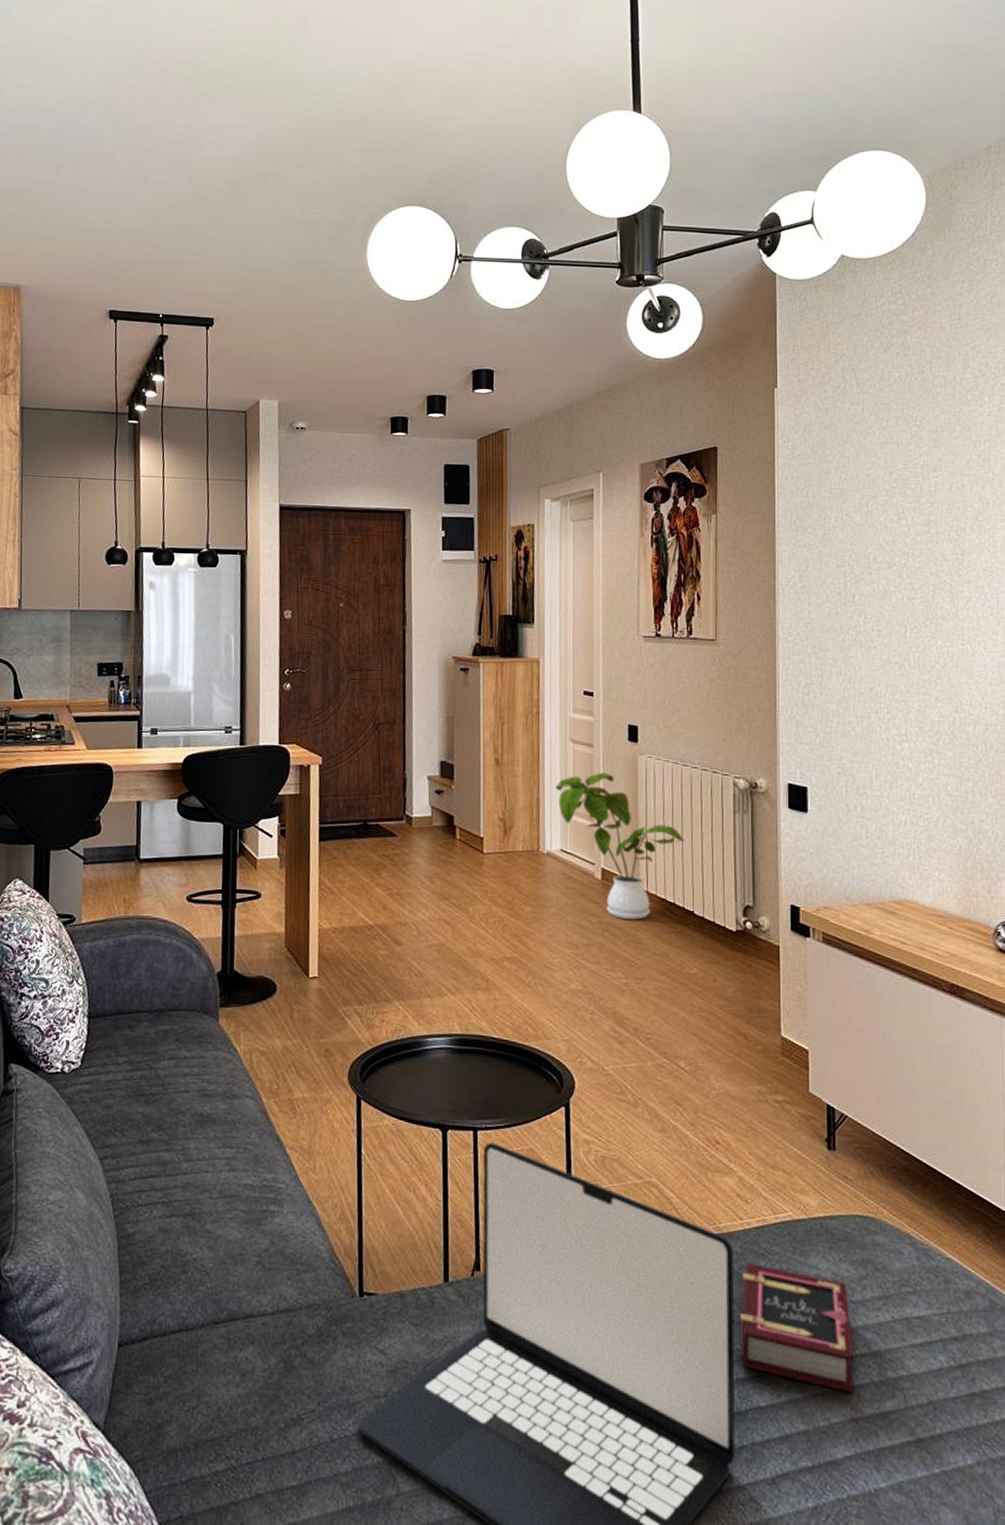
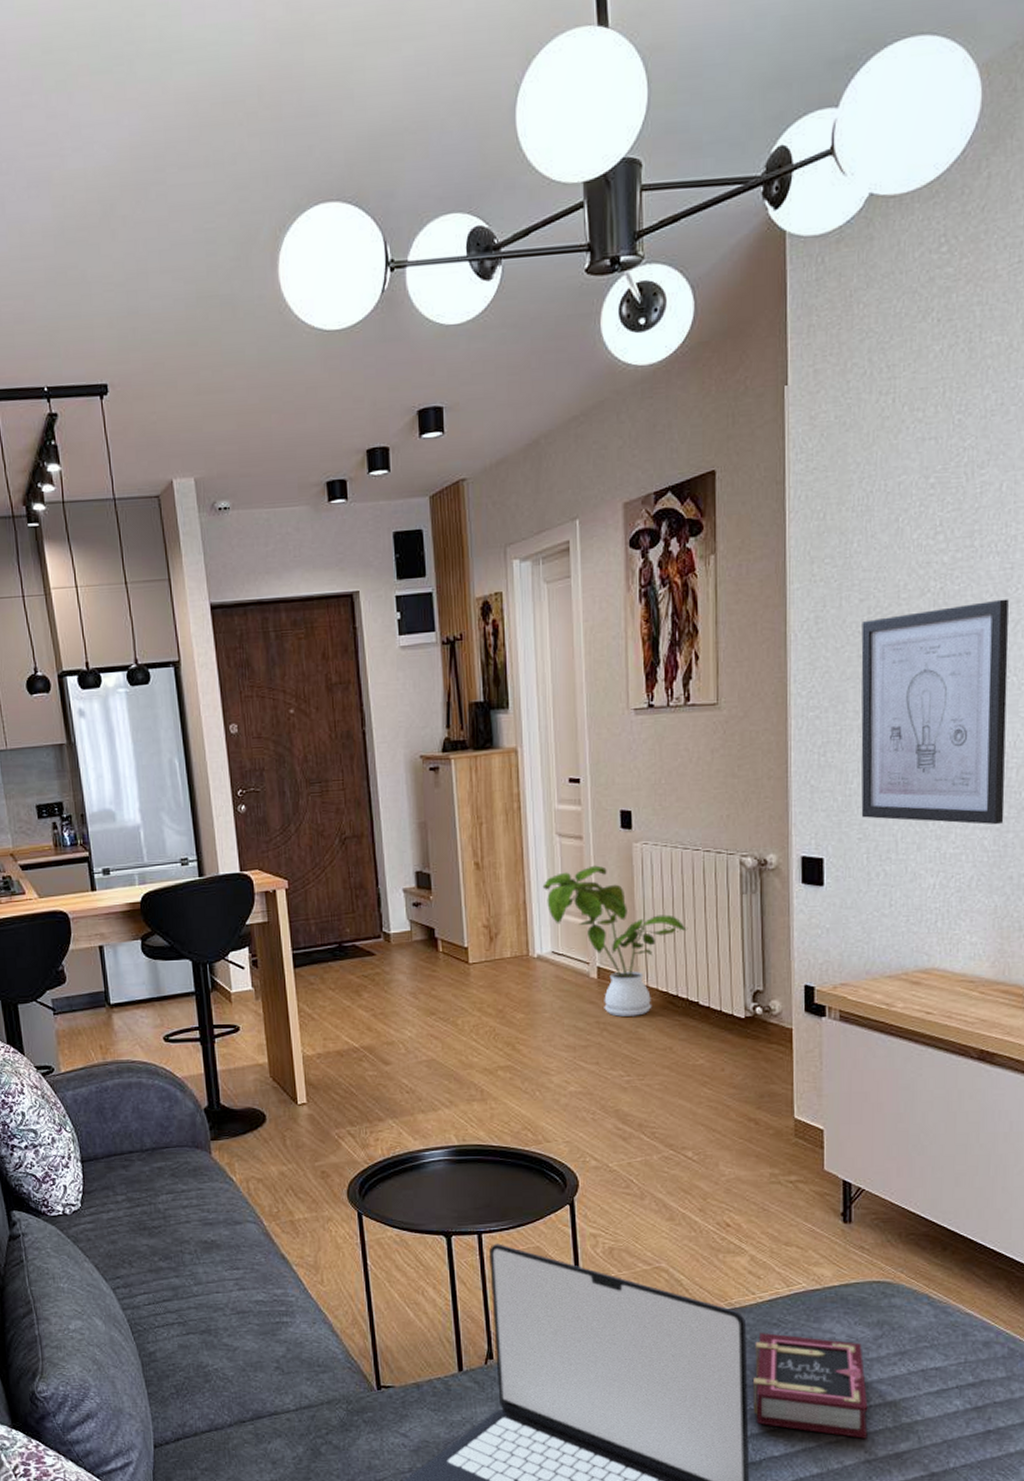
wall art: none [839,578,964,773] -> present [861,599,1009,825]

